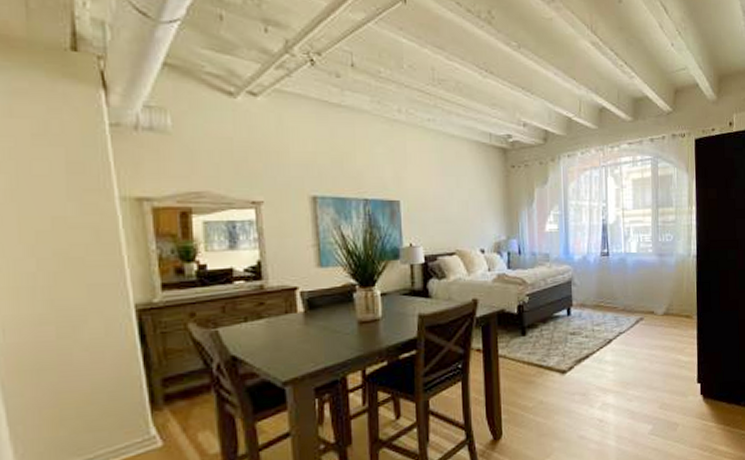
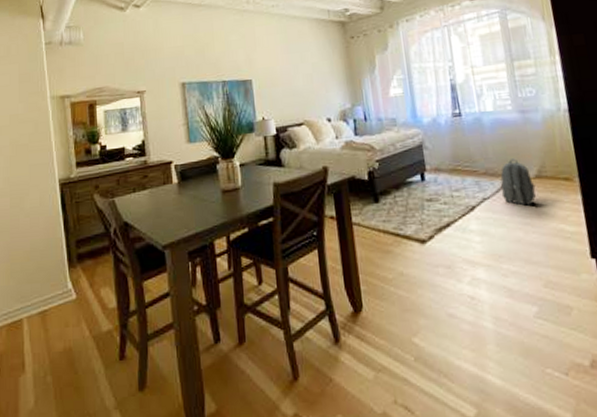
backpack: none [635,297,663,339] -> present [500,158,536,206]

